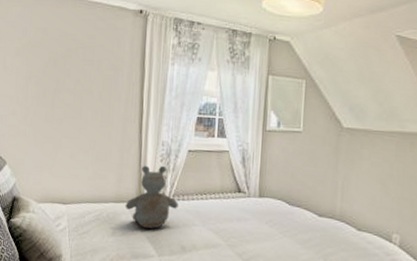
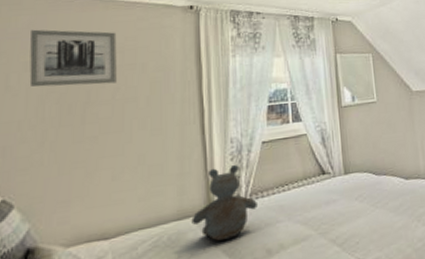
wall art: none [18,20,81,75] -> present [29,29,117,87]

